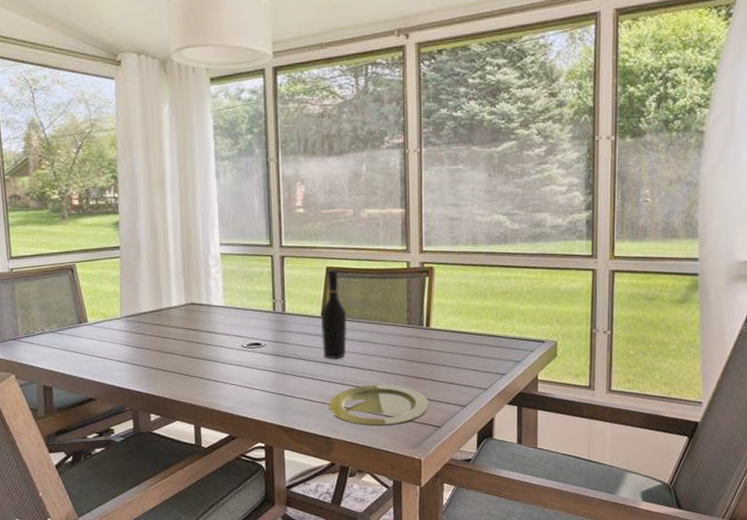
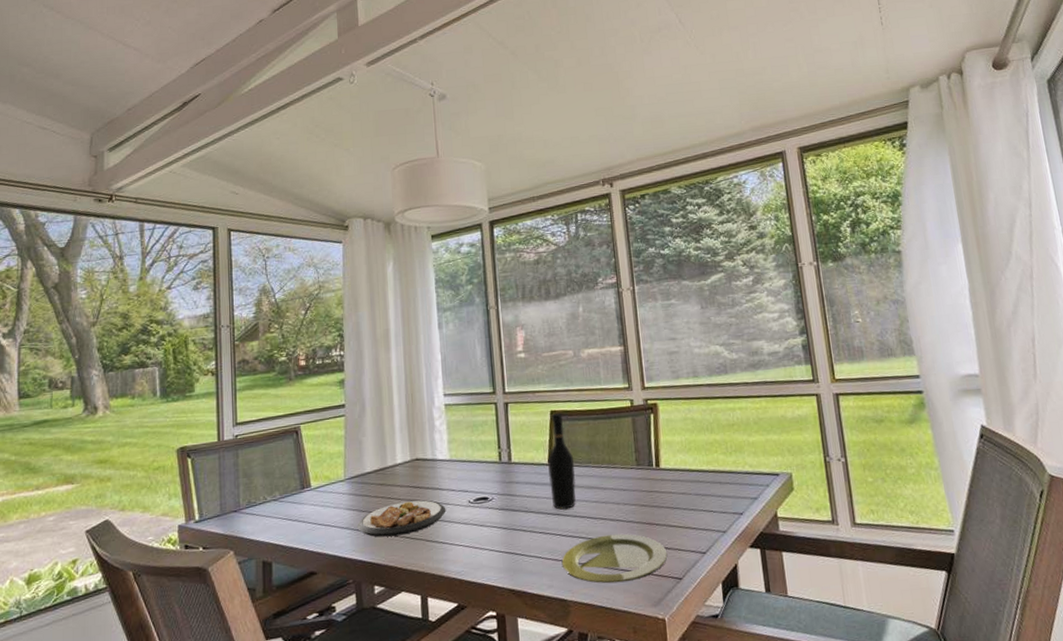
plate: none [133,342,220,372] -> present [357,500,446,537]

